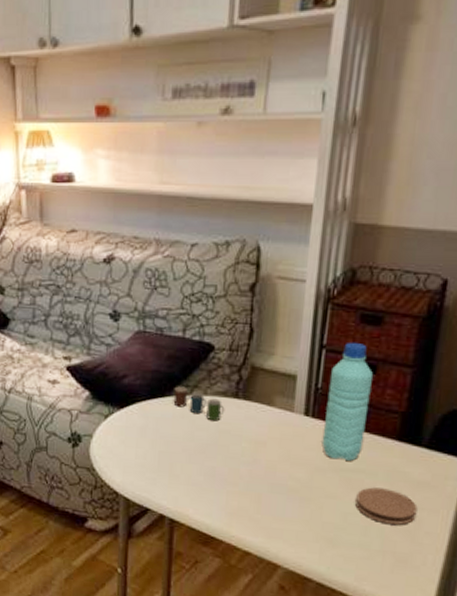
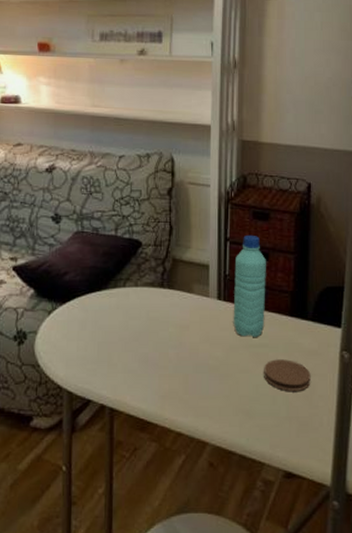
cup: present [173,386,225,421] -> none [109,280,153,310]

